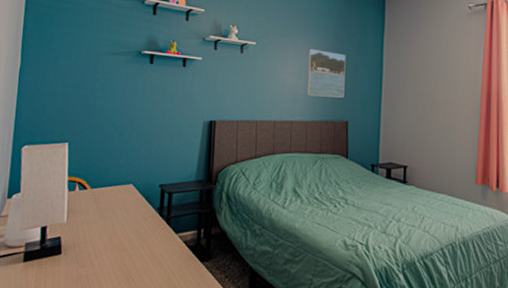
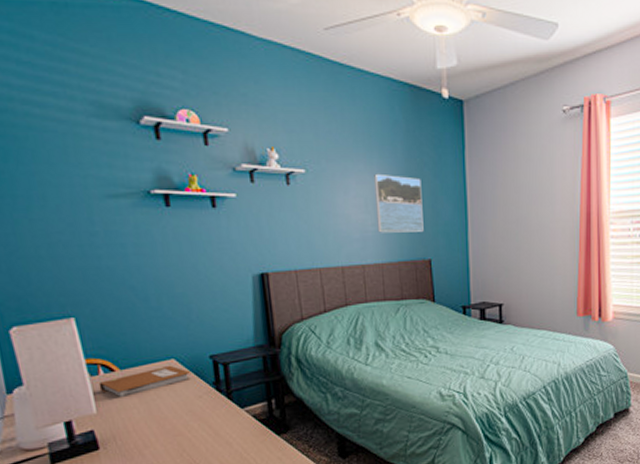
notebook: none [73,189,142,213] -> present [98,365,191,398]

